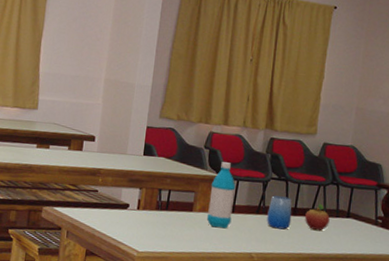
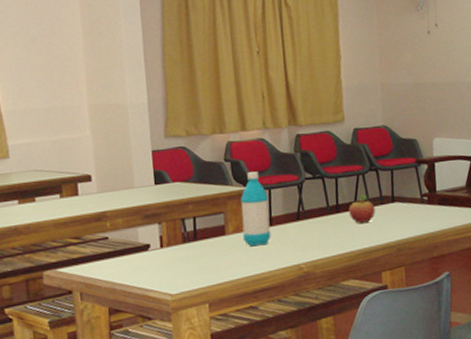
cup: present [267,195,292,230] -> none [308,195,336,232]

